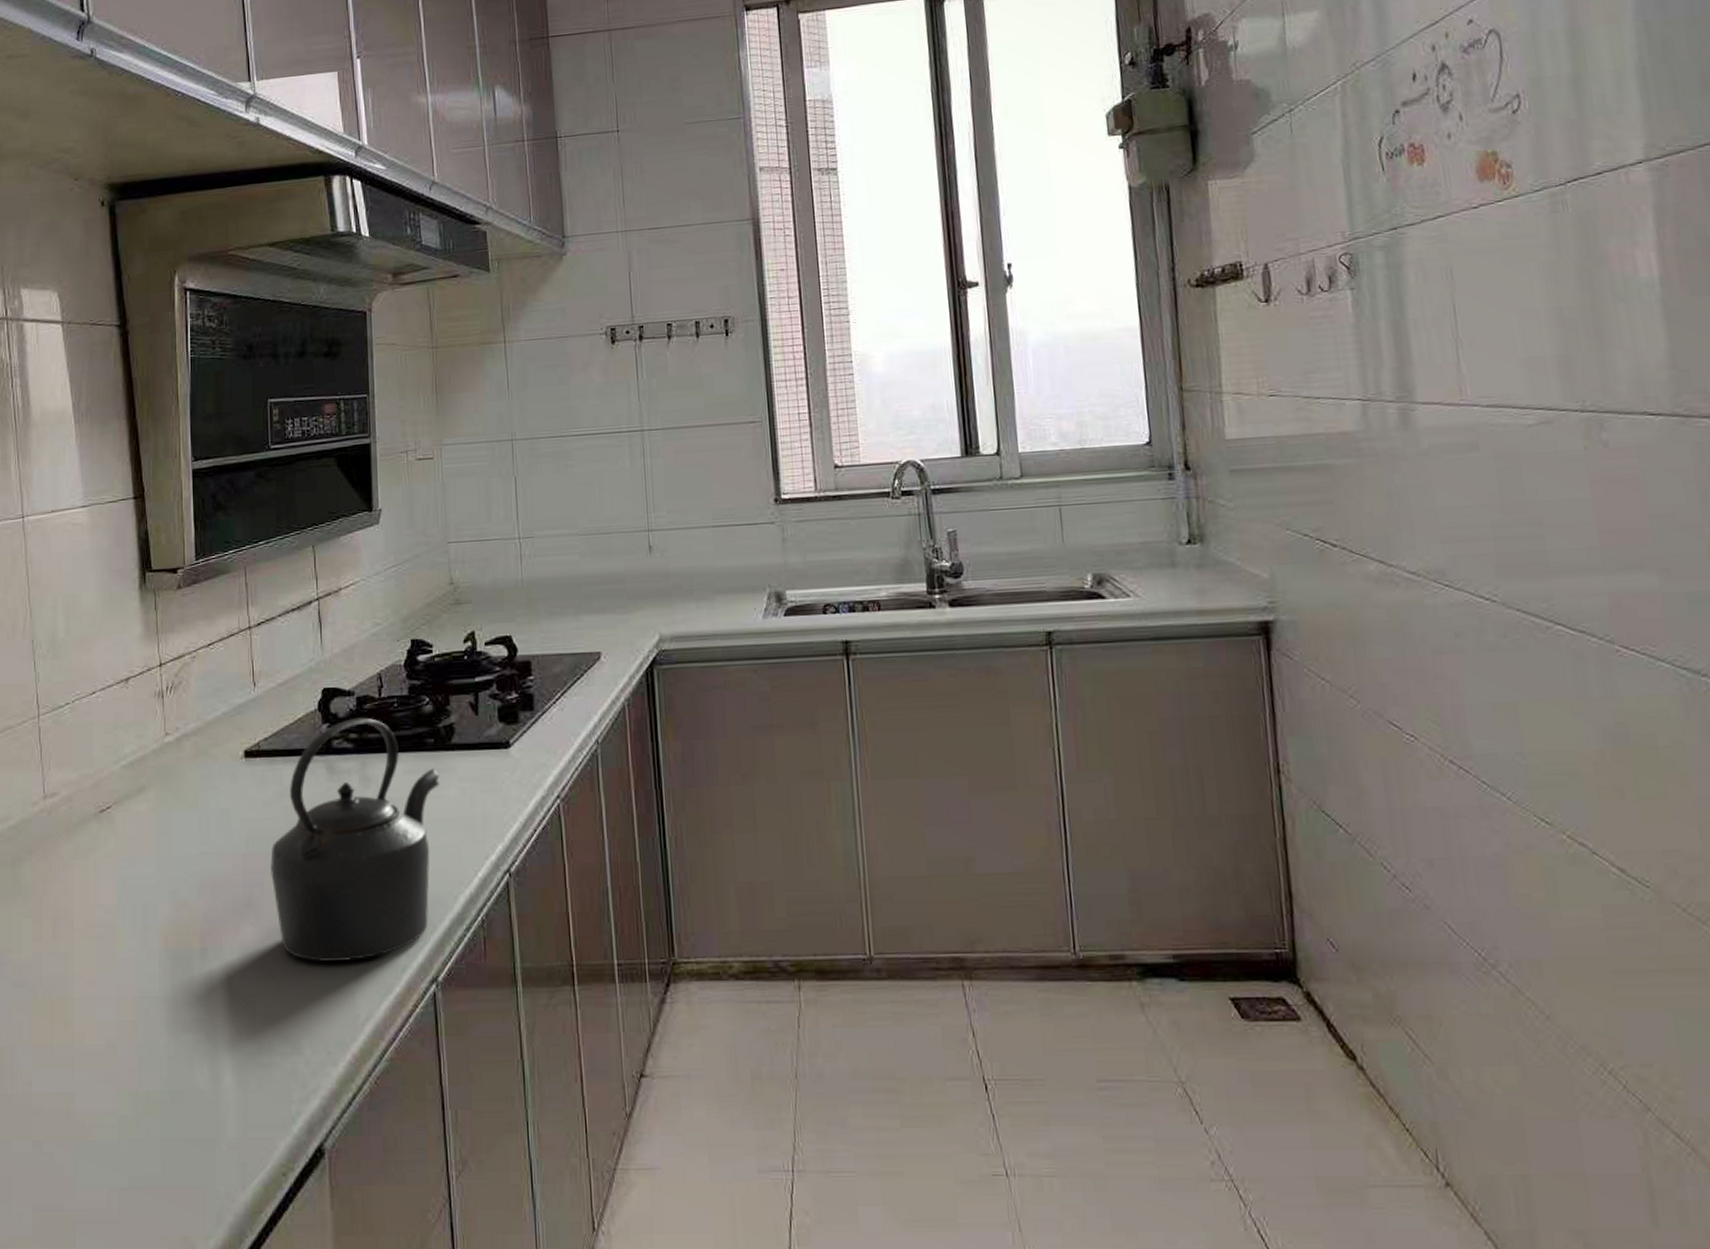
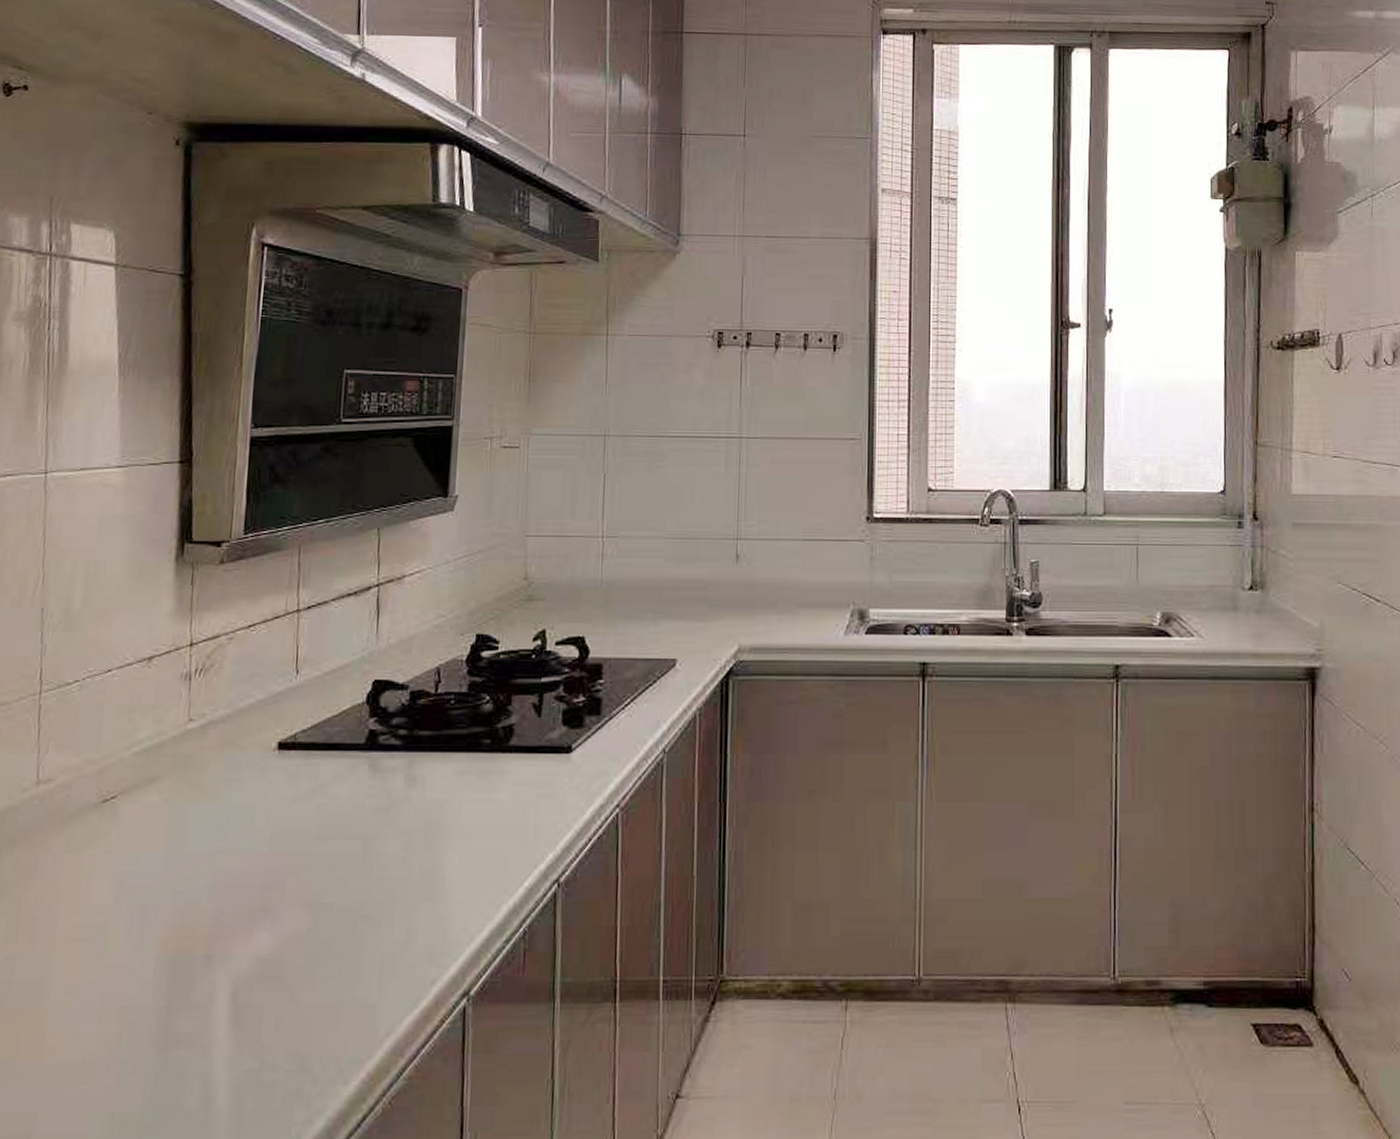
kettle: present [270,717,440,963] -> none [294,713,493,974]

